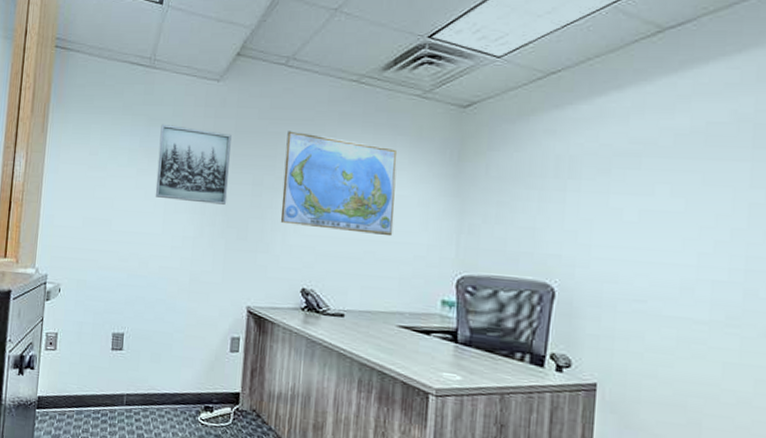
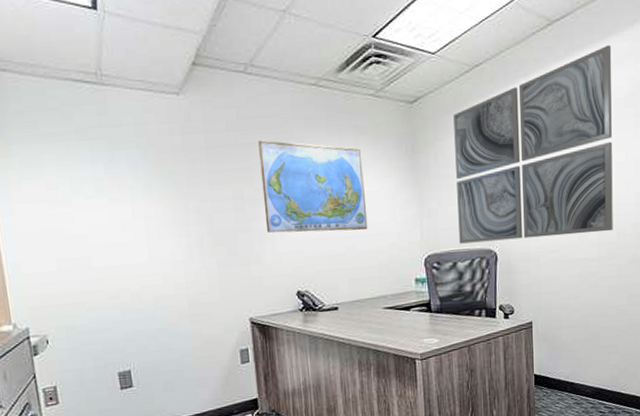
wall art: present [155,123,232,205] -> none [124,146,211,226]
wall art: none [505,58,753,290] -> present [453,44,613,244]

